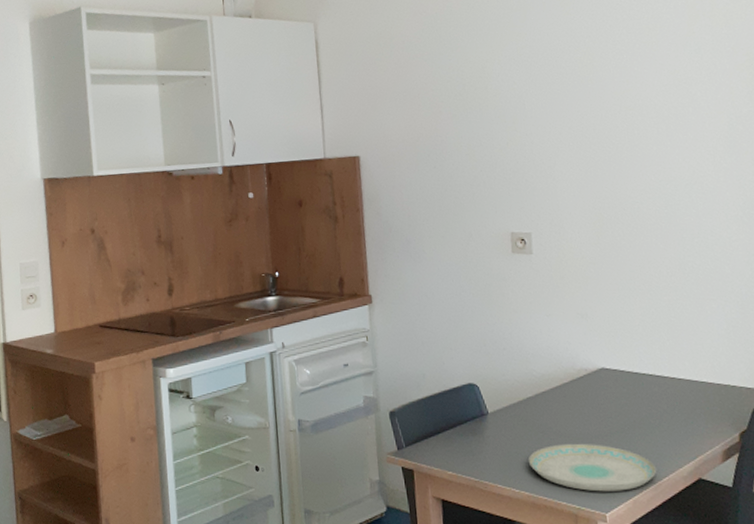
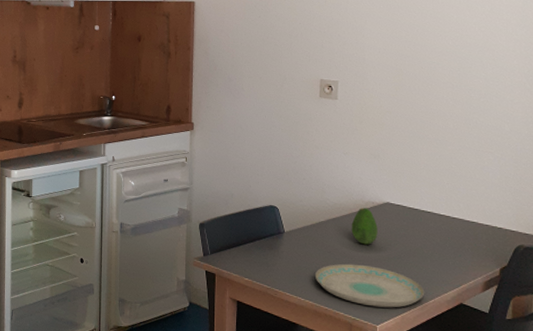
fruit: none [563,376,596,420] -> present [351,208,378,245]

